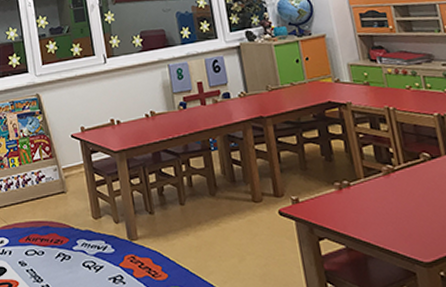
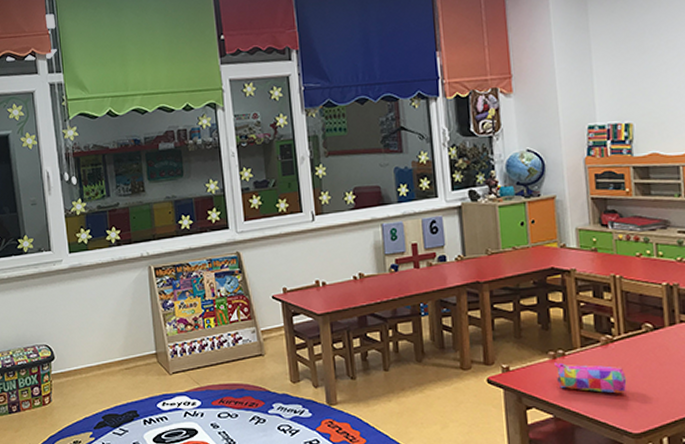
pencil case: none [341,193,413,223] -> present [554,362,627,394]

